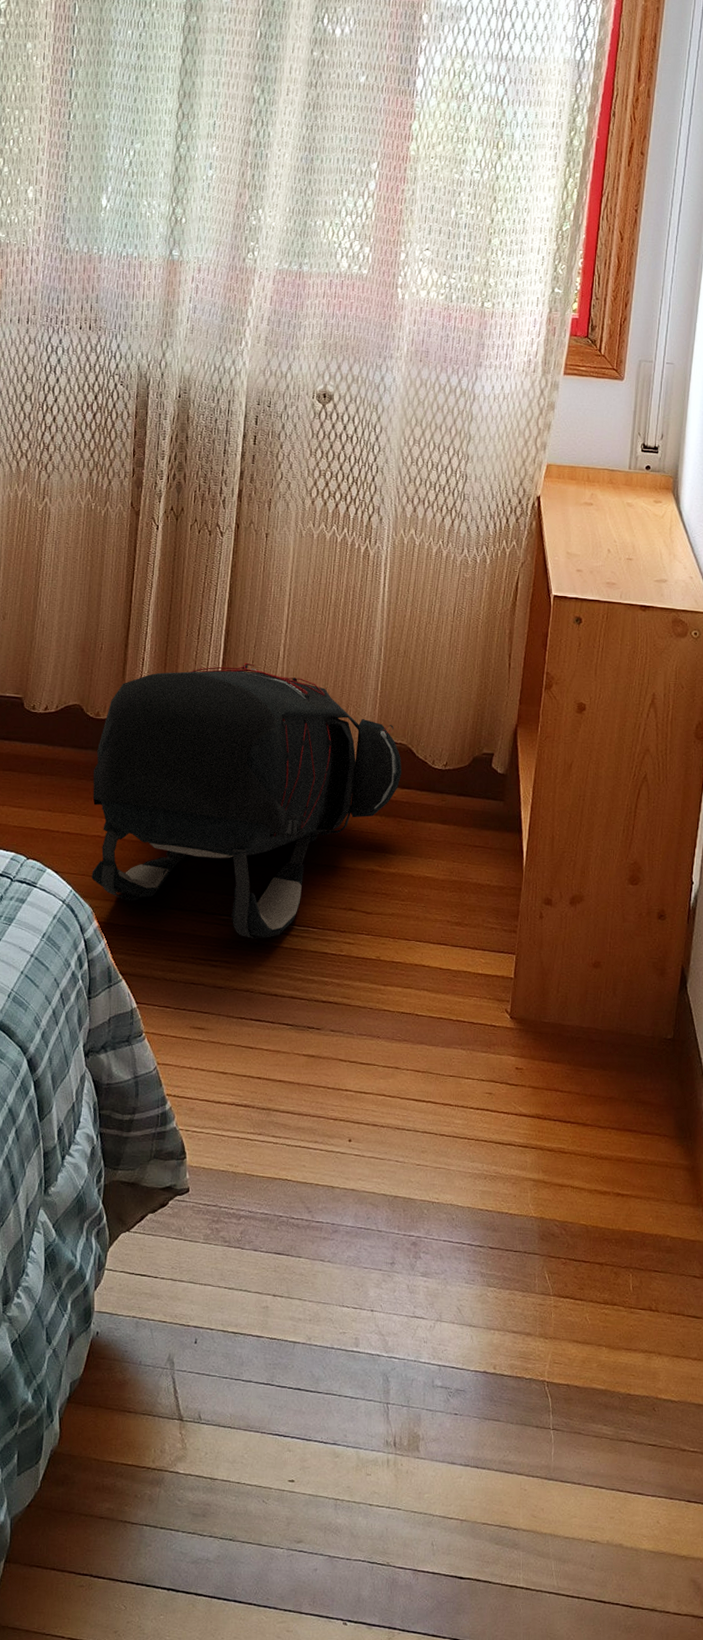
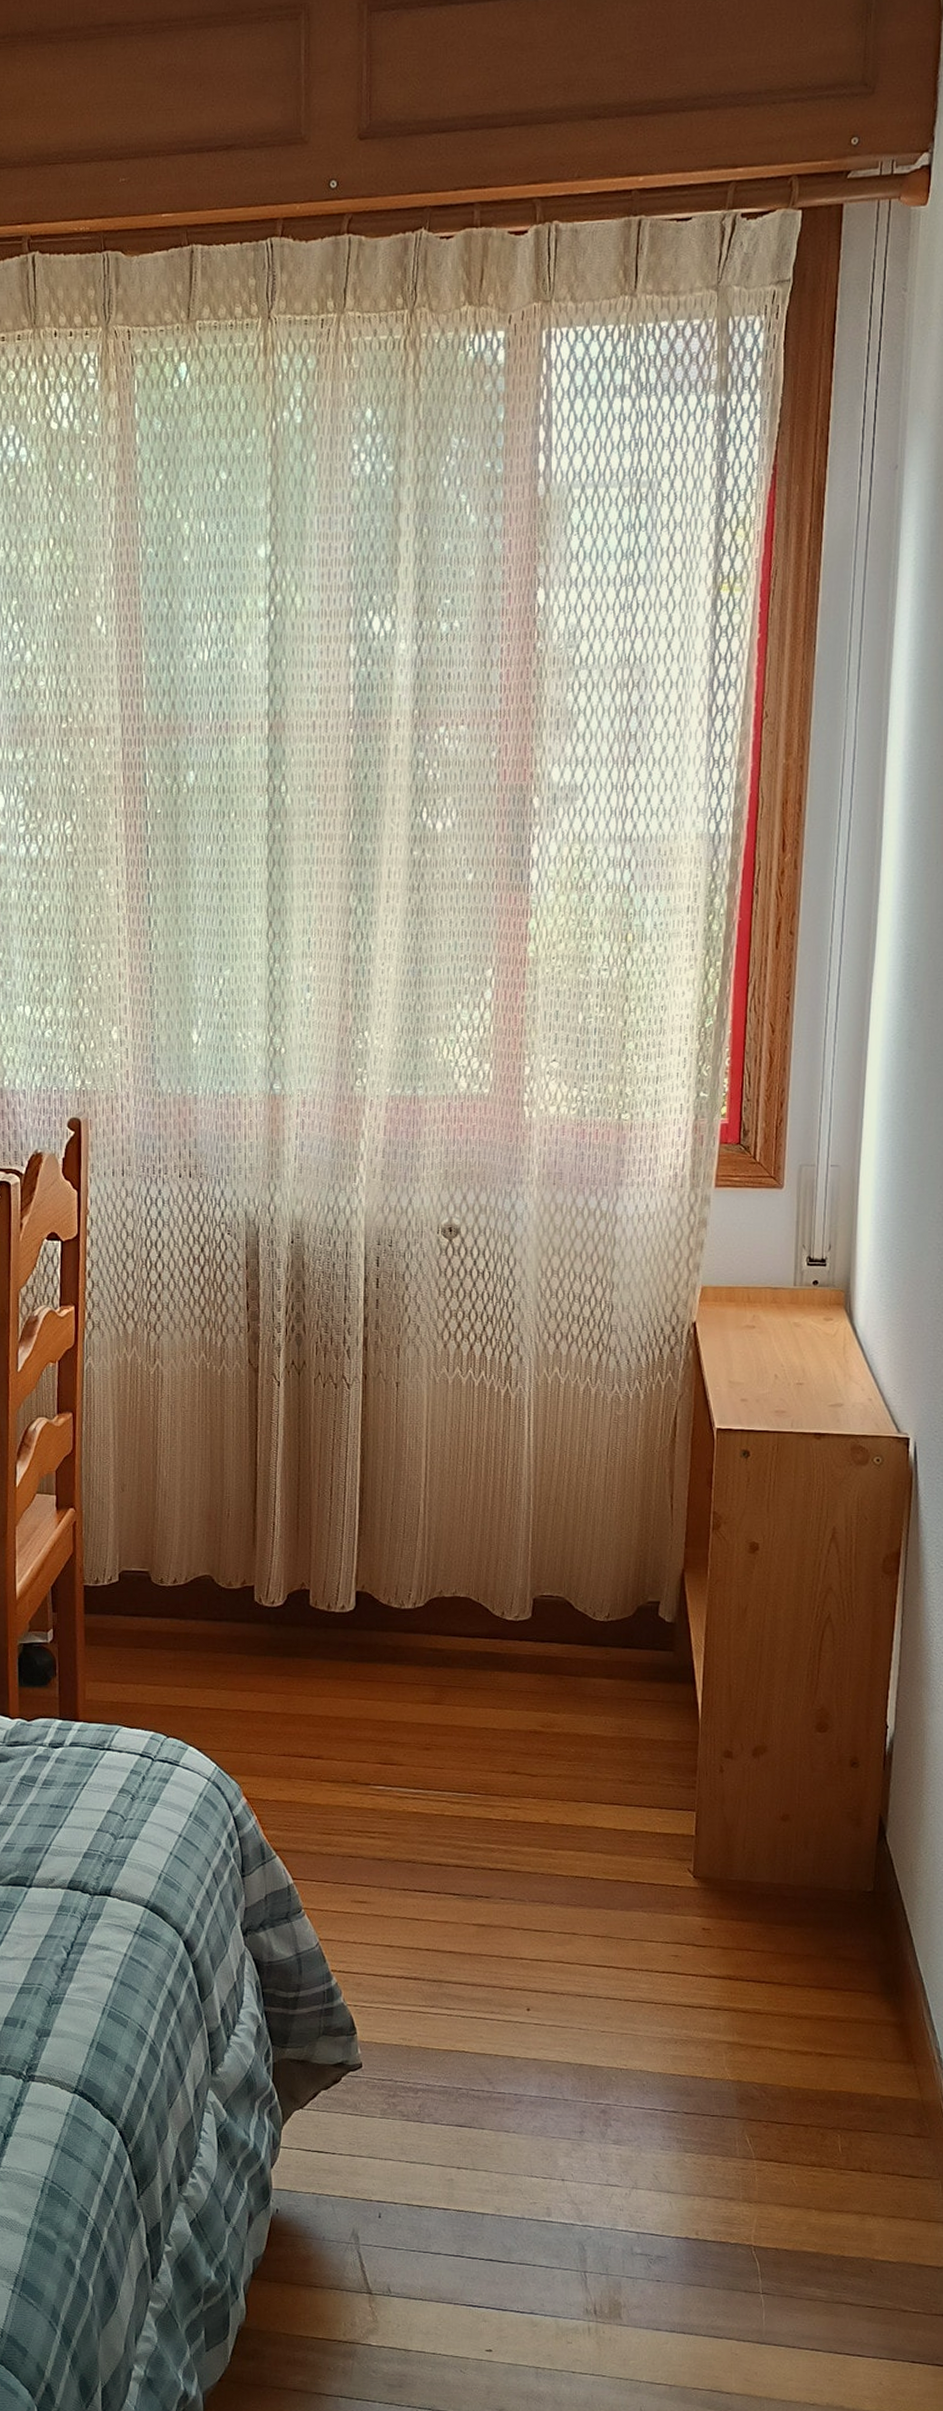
backpack: present [91,662,402,939] -> none [229,1520,561,1808]

